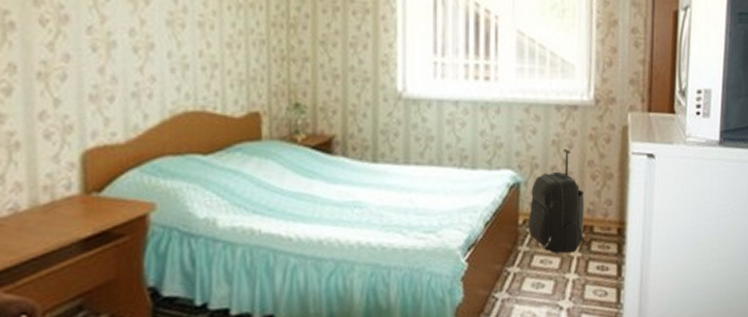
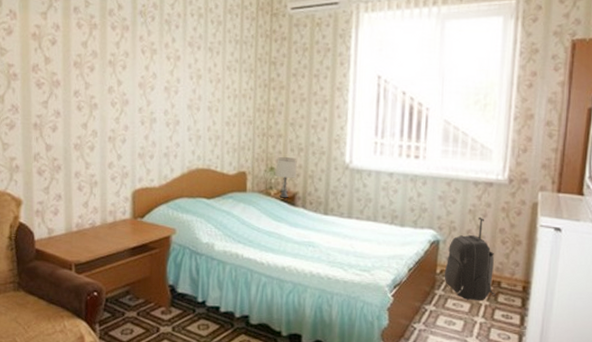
table lamp: none [302,87,332,145] -> present [275,156,297,198]

